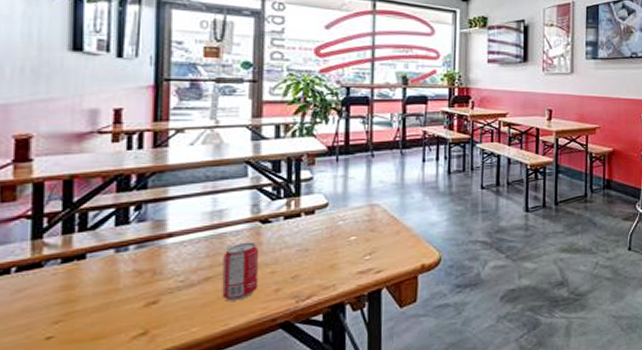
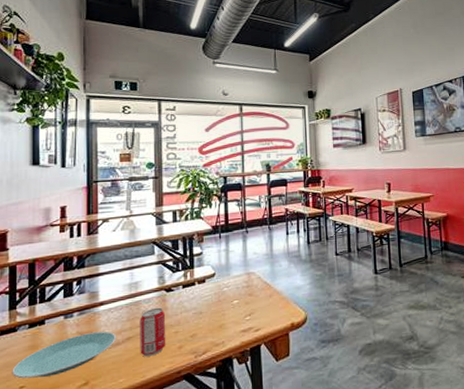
plate: none [34,270,190,327] -> present [12,331,117,379]

